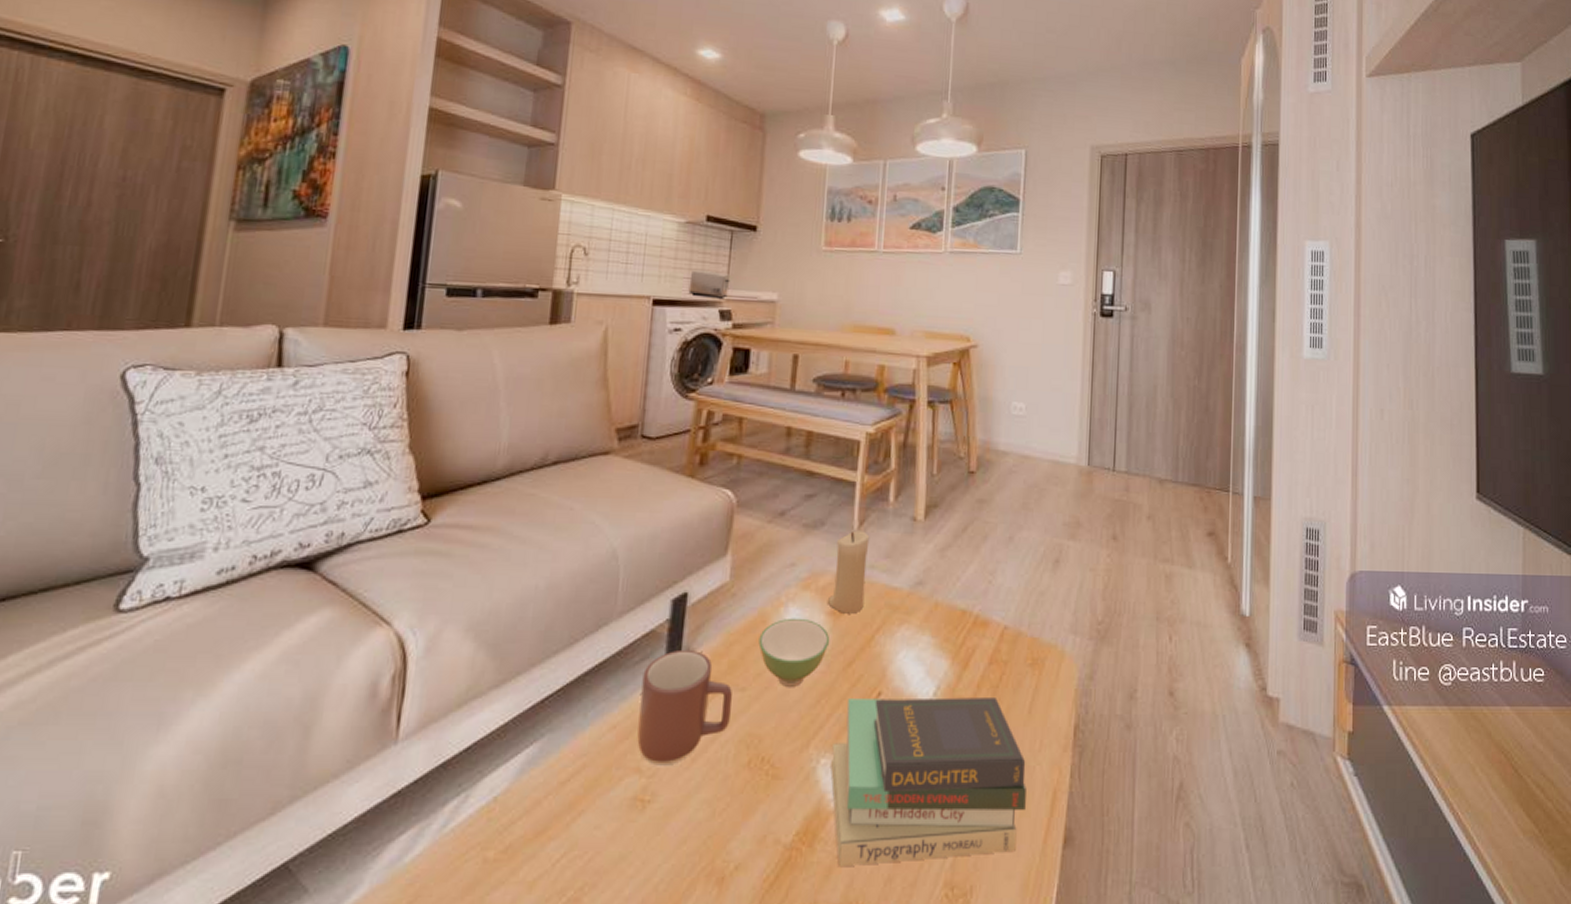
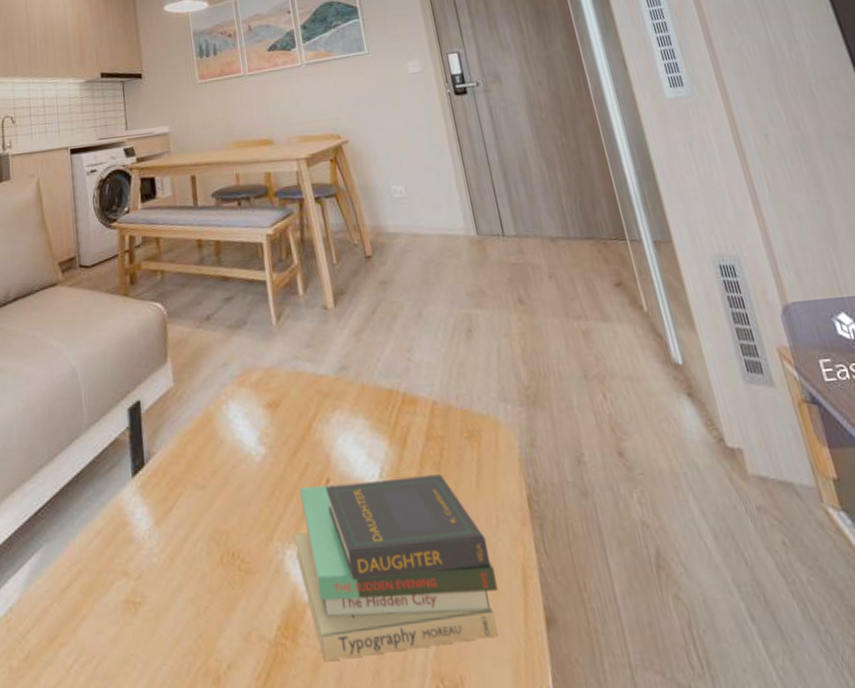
mug: present [637,649,733,766] -> none [115,453,198,567]
toaster: present [688,269,731,300] -> none [96,117,129,140]
bowl: present [758,618,830,688] -> none [208,413,273,483]
candle: present [827,530,870,614] -> none [260,325,296,405]

